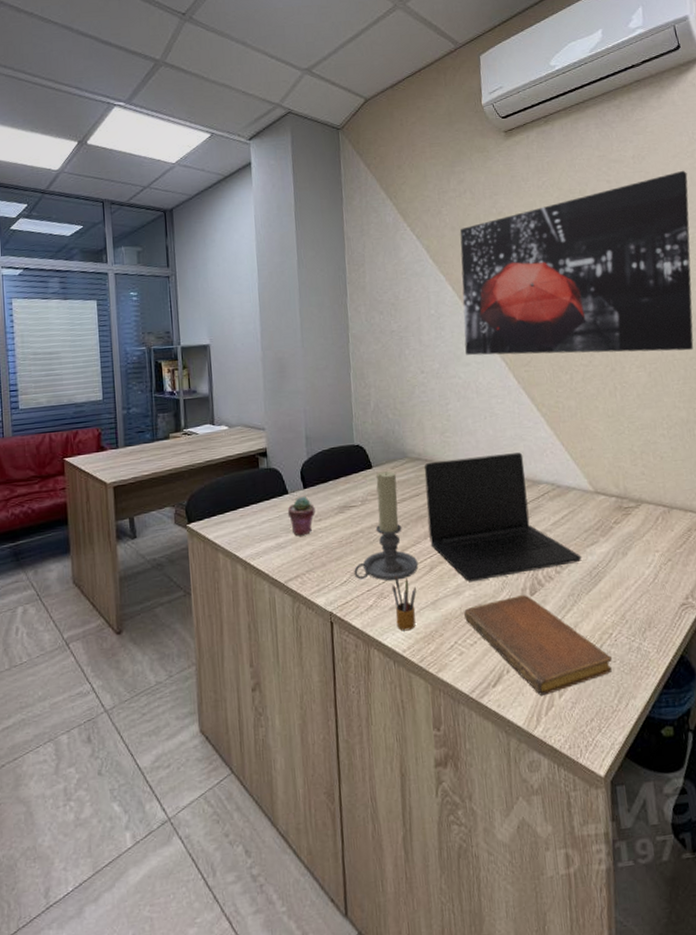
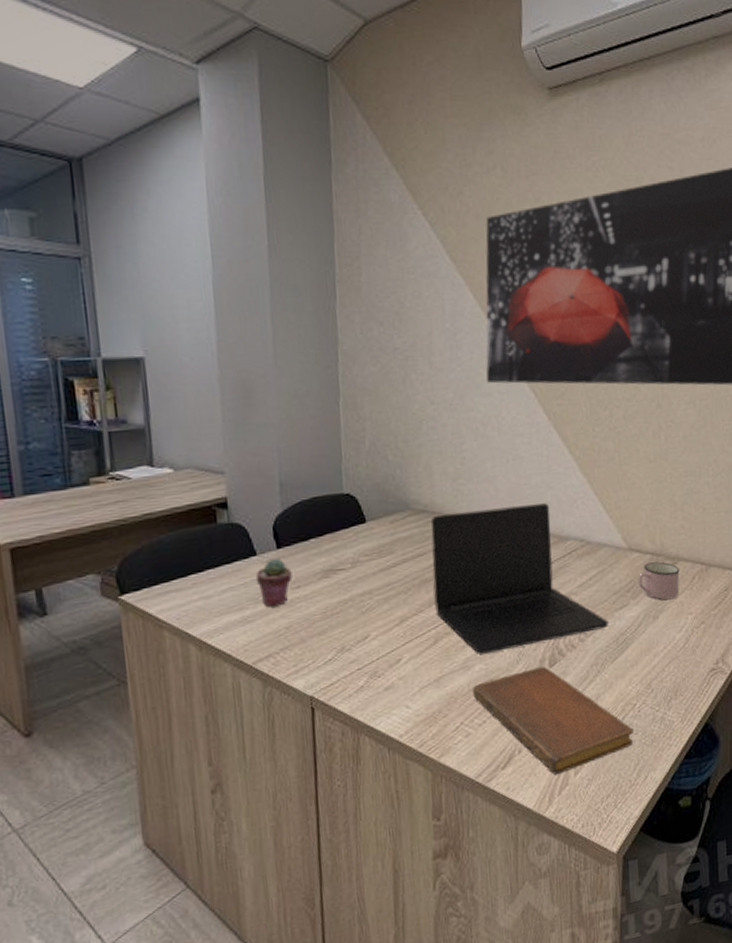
candle holder: present [354,471,419,581] -> none [341,526,421,657]
pencil box: present [393,574,416,631] -> none [389,649,417,714]
mug: none [605,503,645,539] -> present [637,561,680,601]

